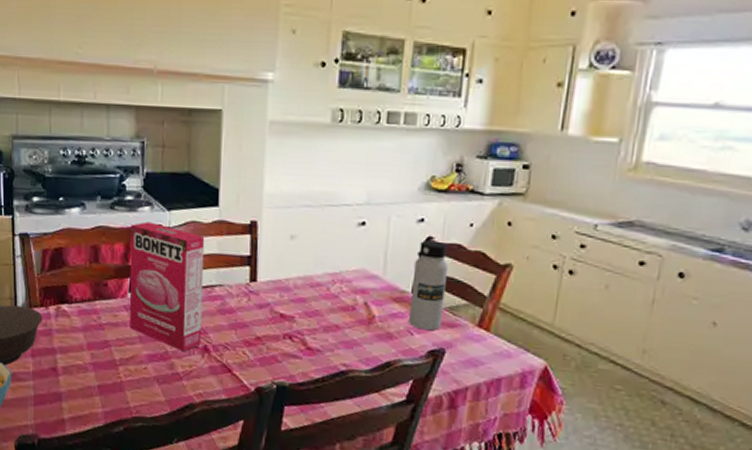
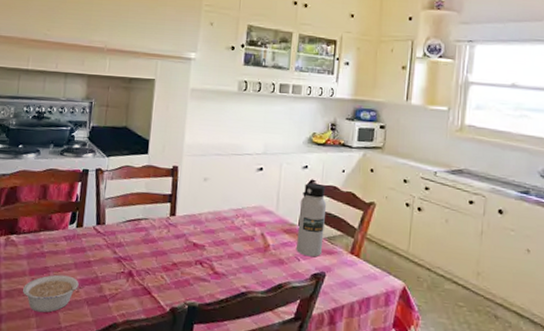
legume: none [81,349,153,392] -> present [22,275,85,313]
cereal box: present [129,221,205,351] -> none [67,165,136,276]

